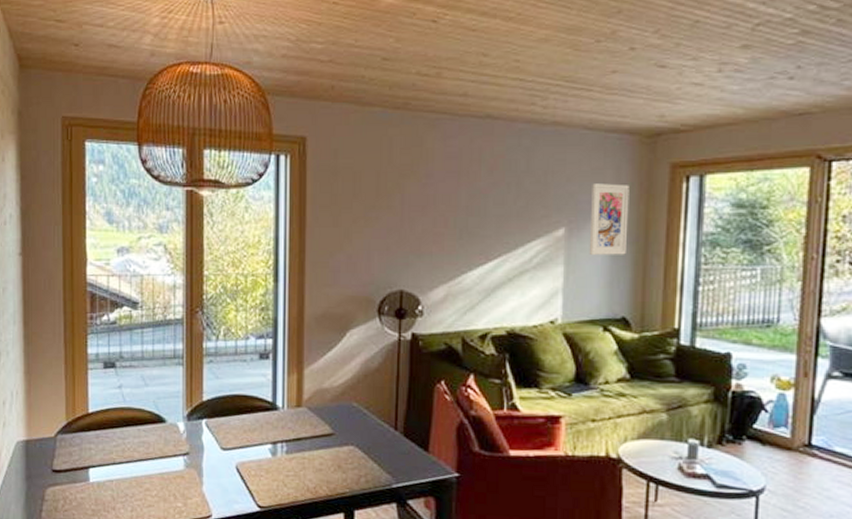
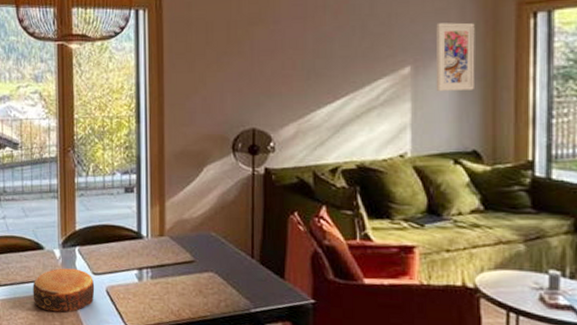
bowl: none [152,443,223,493] -> present [33,268,95,313]

